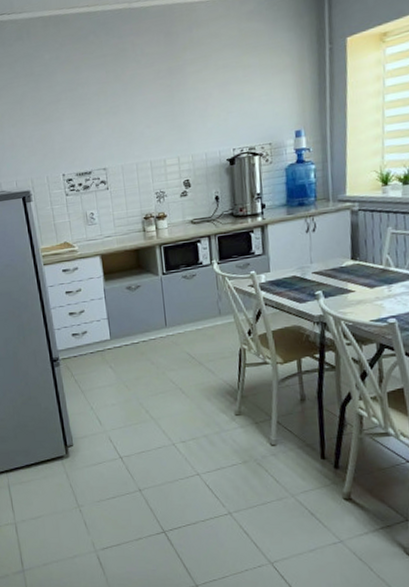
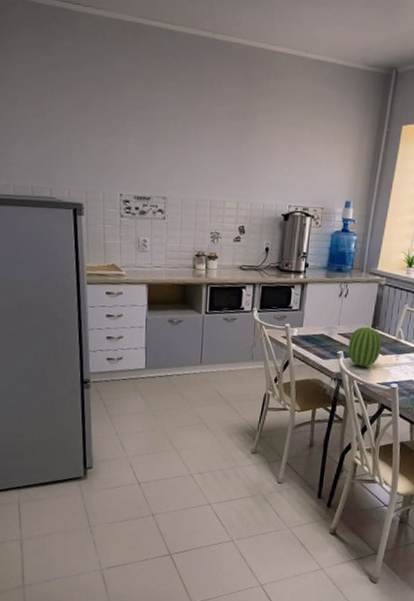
fruit: none [326,259,368,305] -> present [347,326,382,367]

